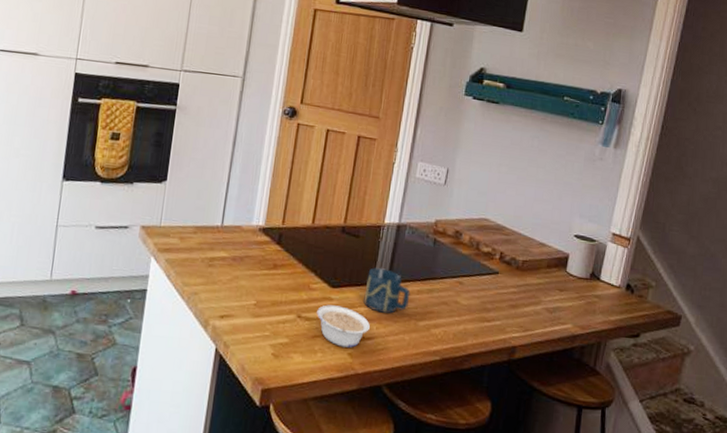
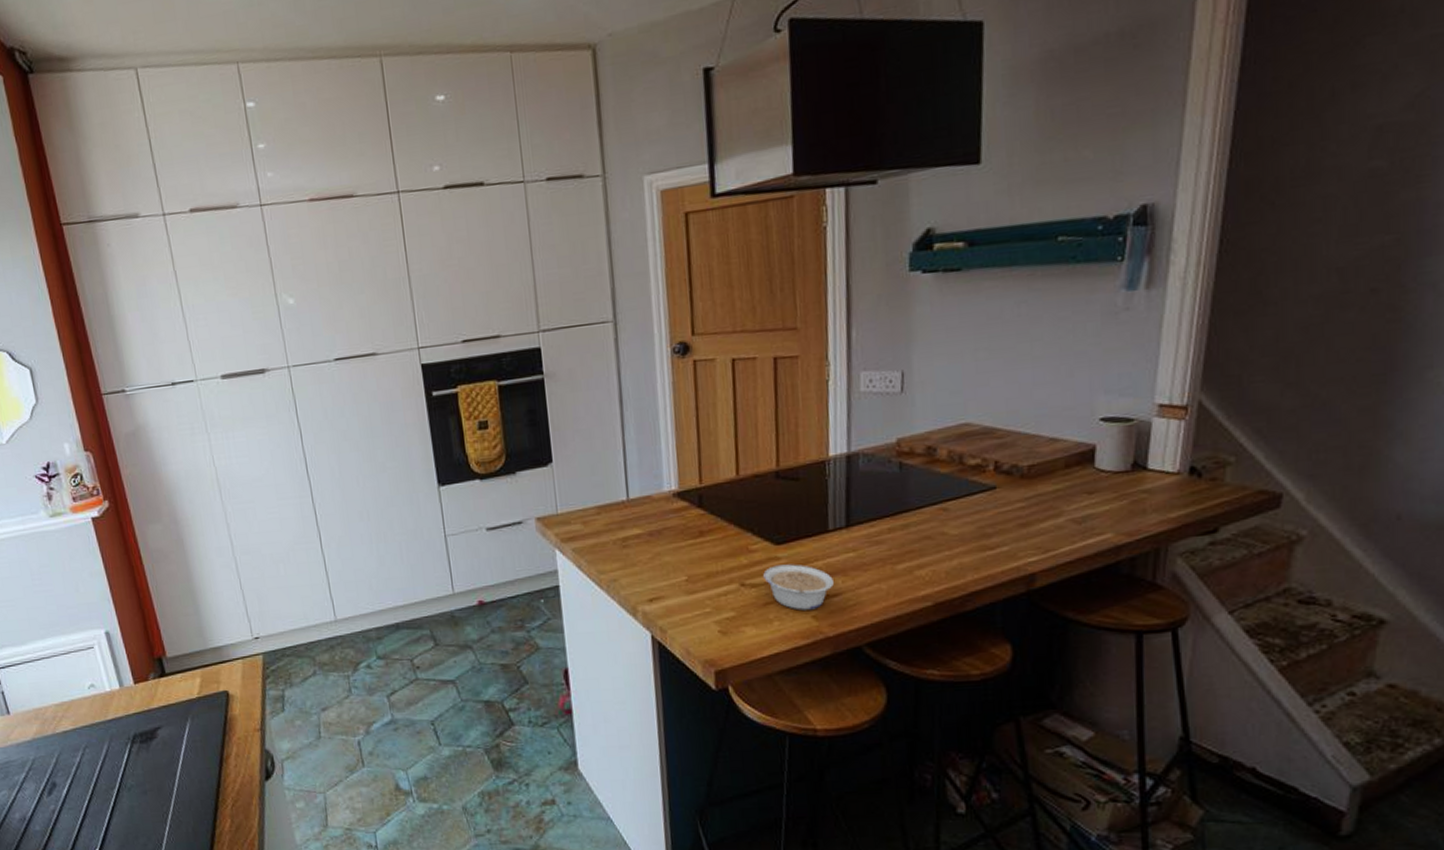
cup: present [363,267,411,314] -> none [819,510,880,563]

